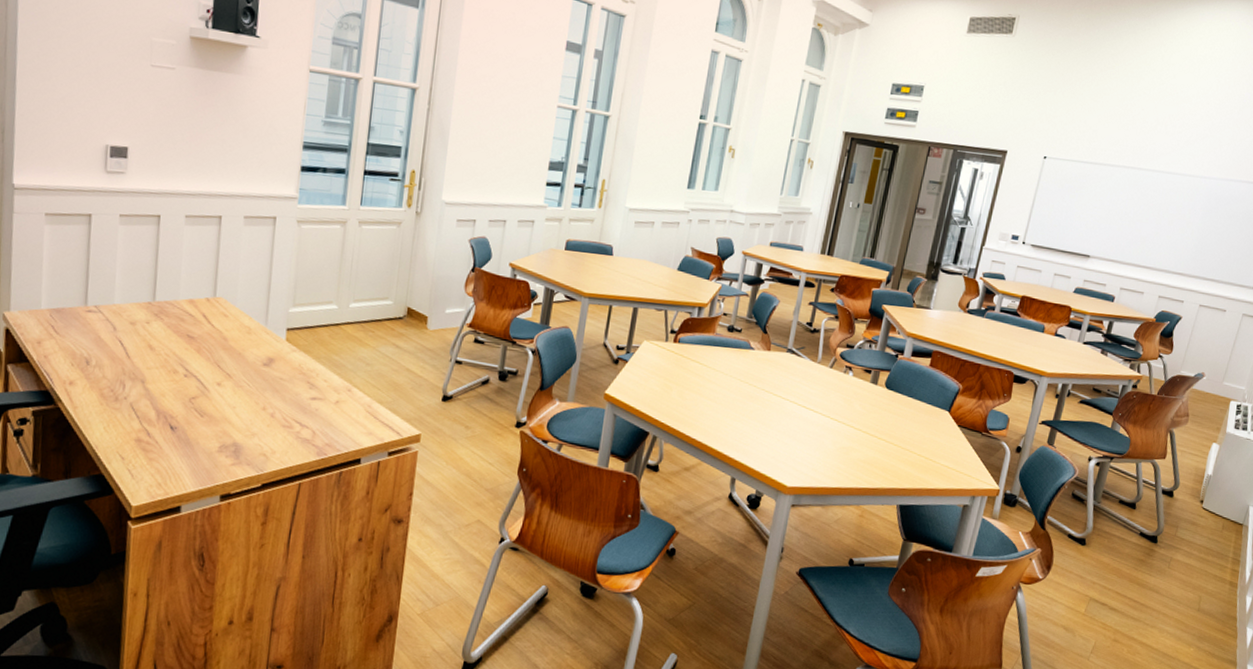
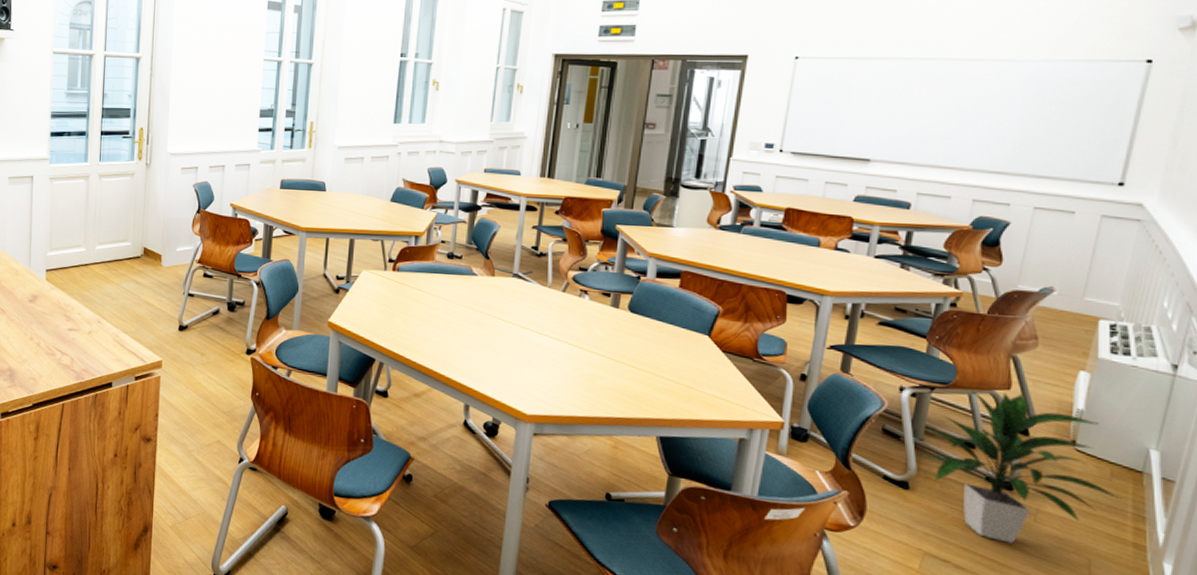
indoor plant: none [1096,456,1227,587] -> present [919,386,1122,544]

